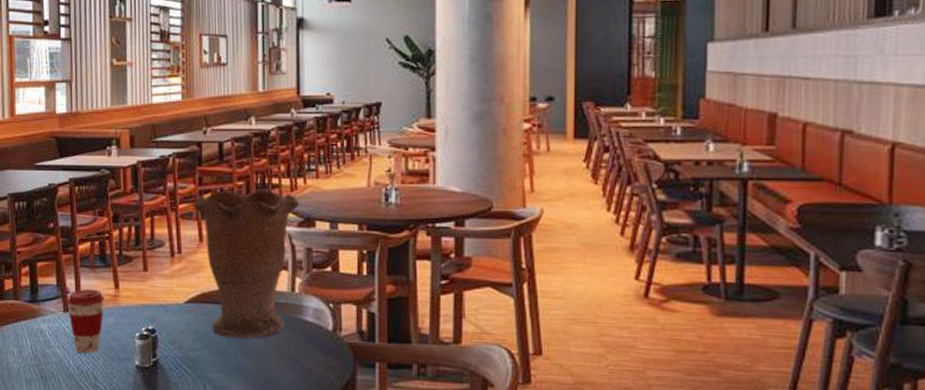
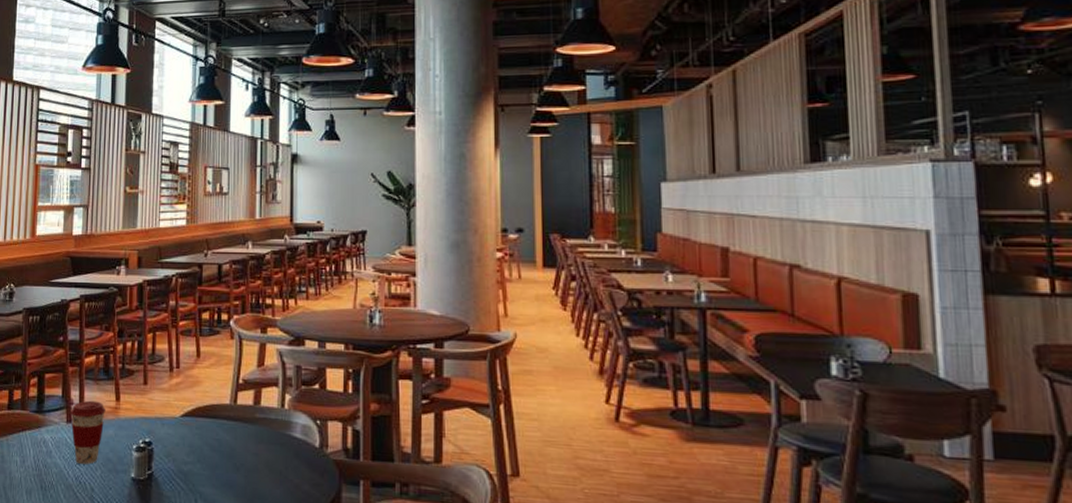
vase: present [192,190,301,339] -> none [192,308,291,454]

